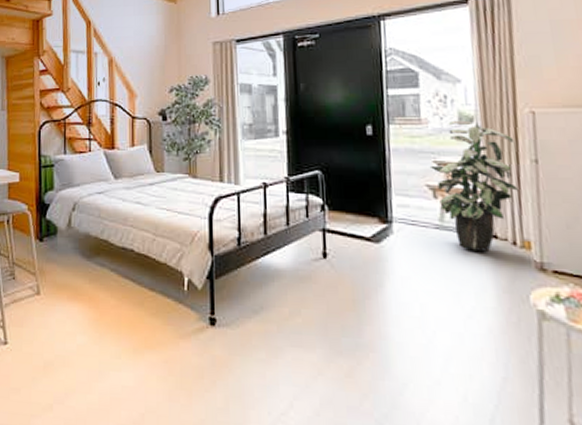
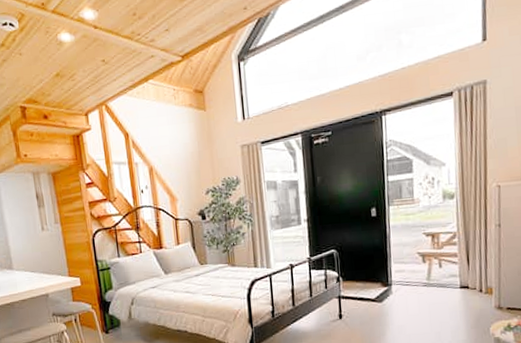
indoor plant: present [429,120,518,252] -> none [420,197,485,300]

